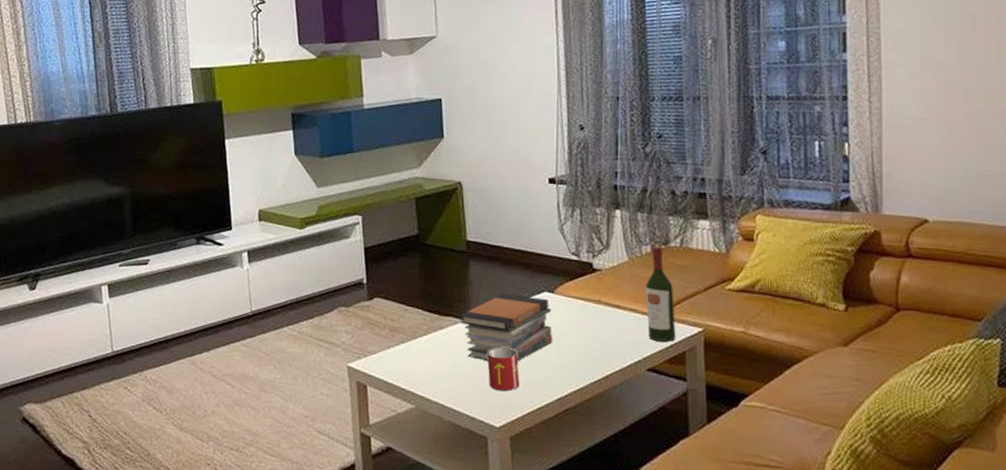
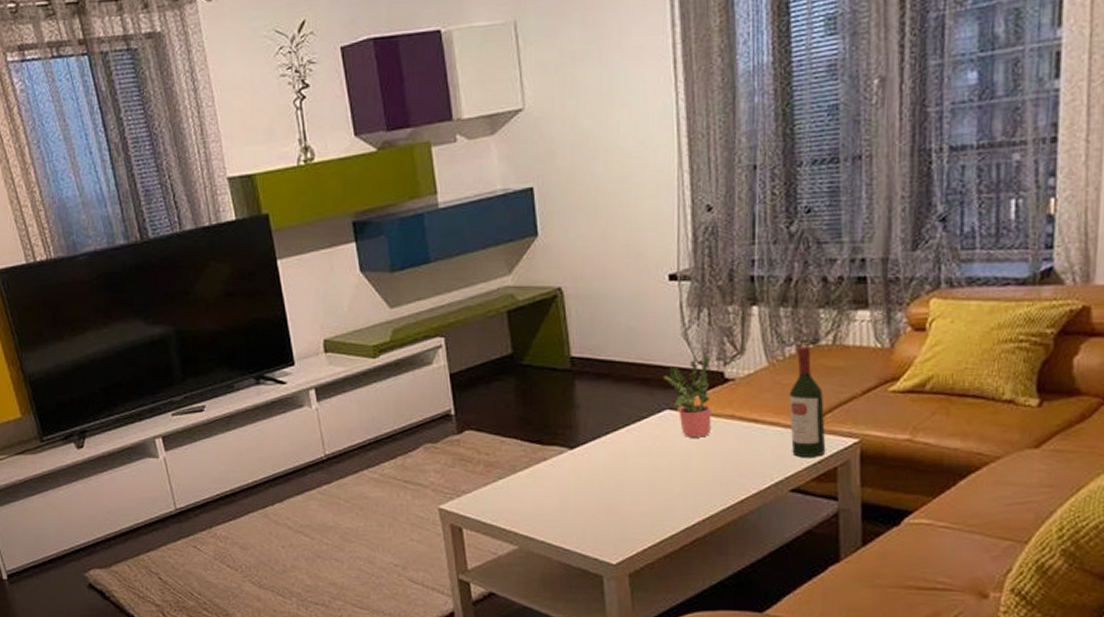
book stack: present [460,294,553,361] -> none [566,416,677,492]
mug: present [487,347,520,392] -> none [600,476,639,525]
potted plant: none [542,247,582,318] -> present [662,354,711,438]

